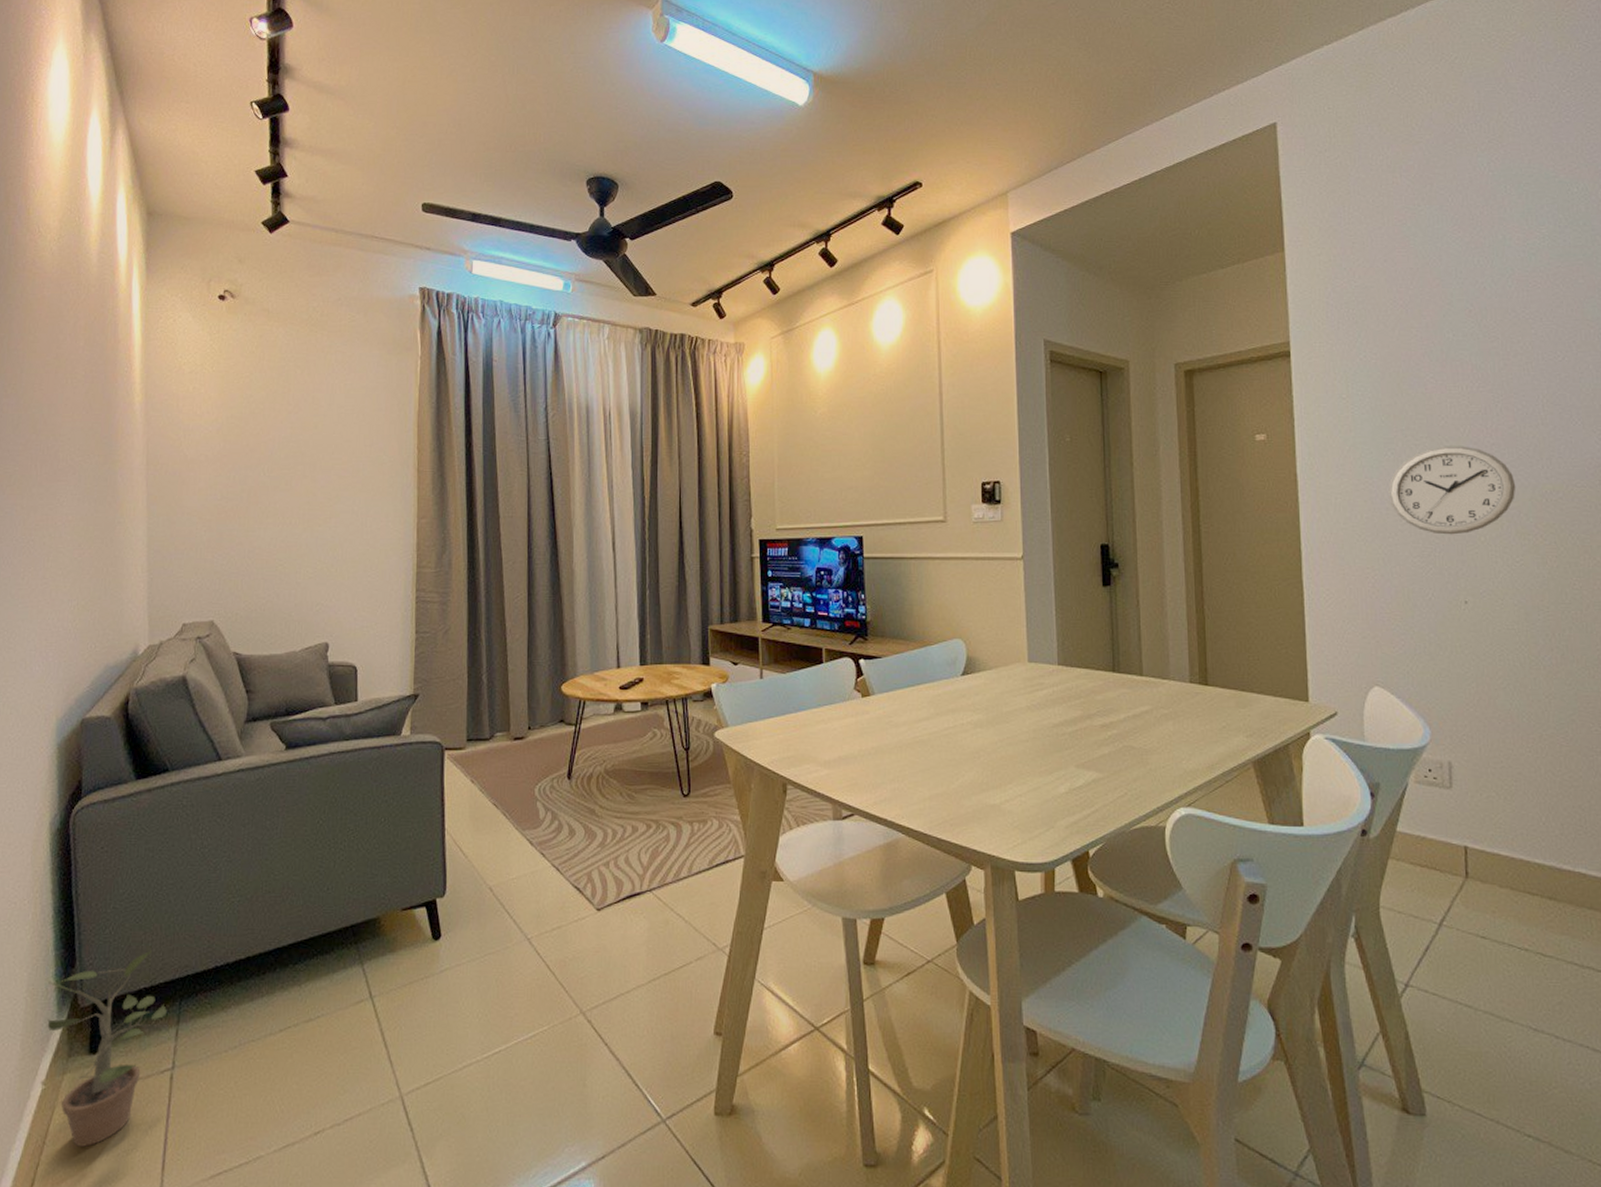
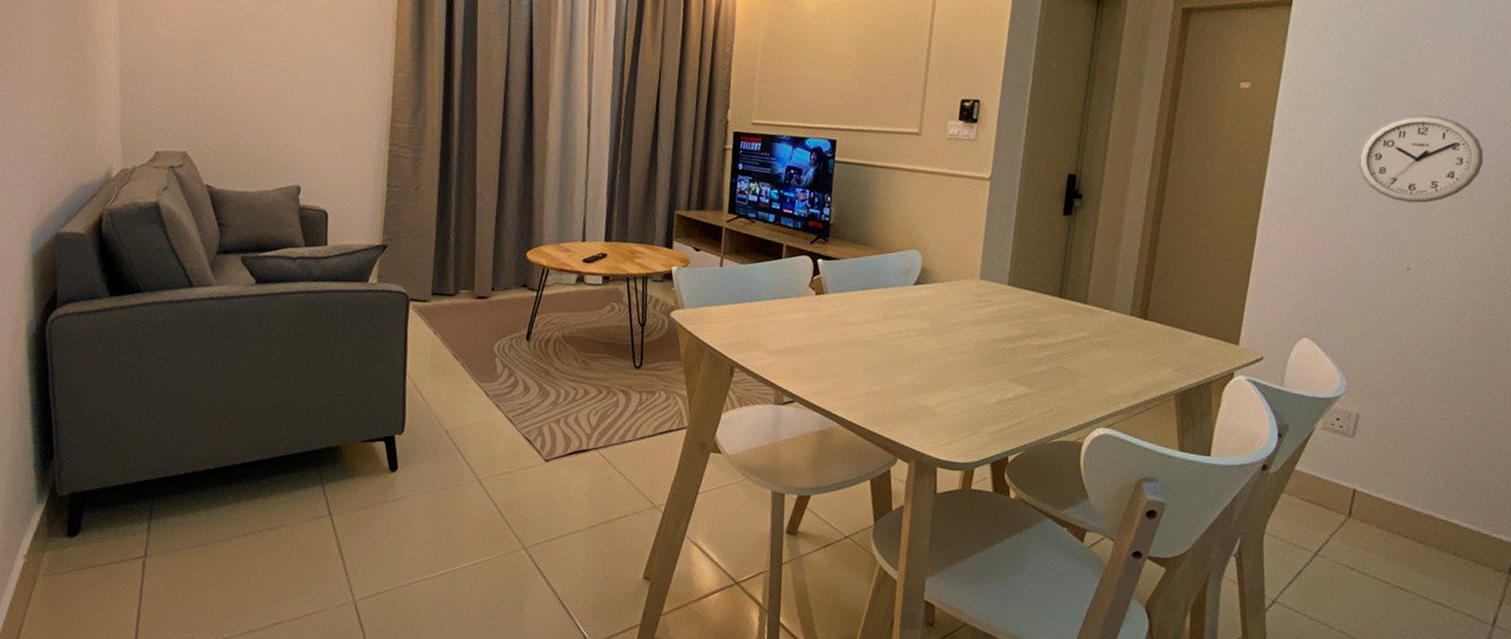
potted plant: present [47,950,167,1147] -> none [28,452,140,614]

